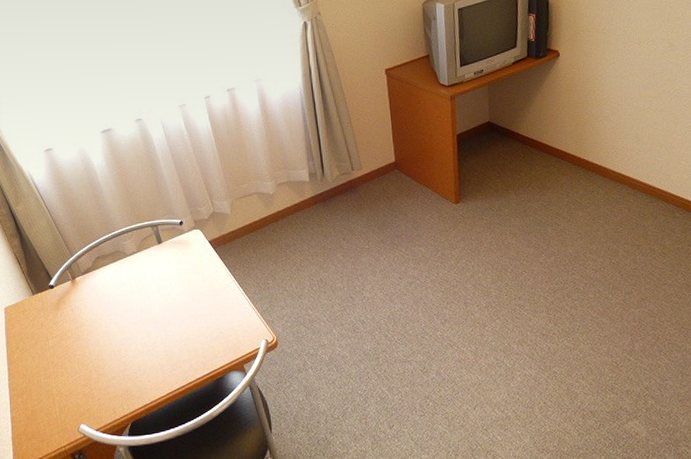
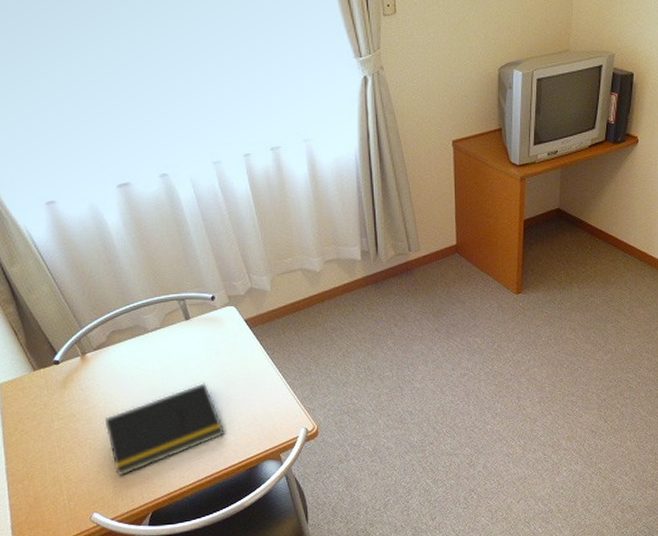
notepad: none [90,300,195,389] -> present [104,383,226,476]

